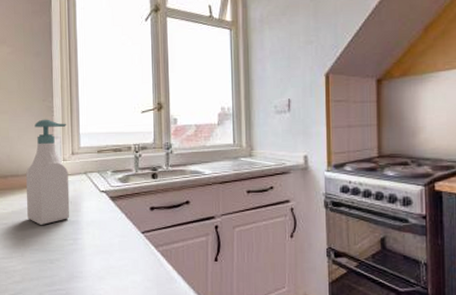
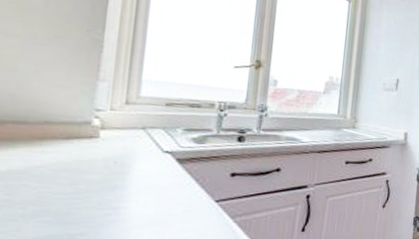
soap bottle: present [26,119,70,225] -> none [35,54,122,190]

